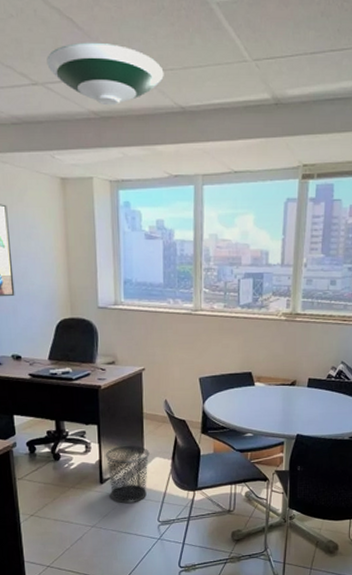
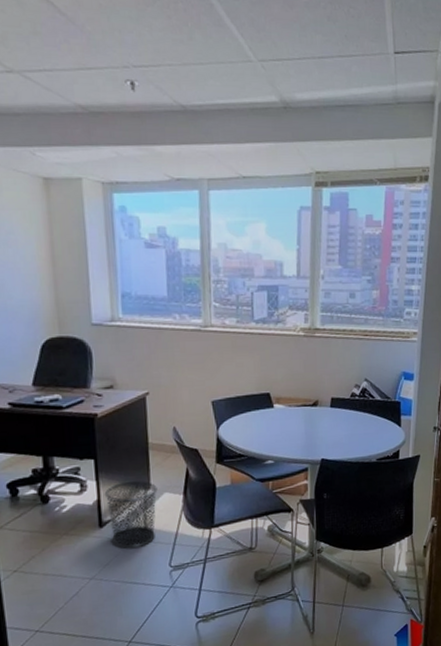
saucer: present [47,42,164,106] -> none [23,29,161,101]

